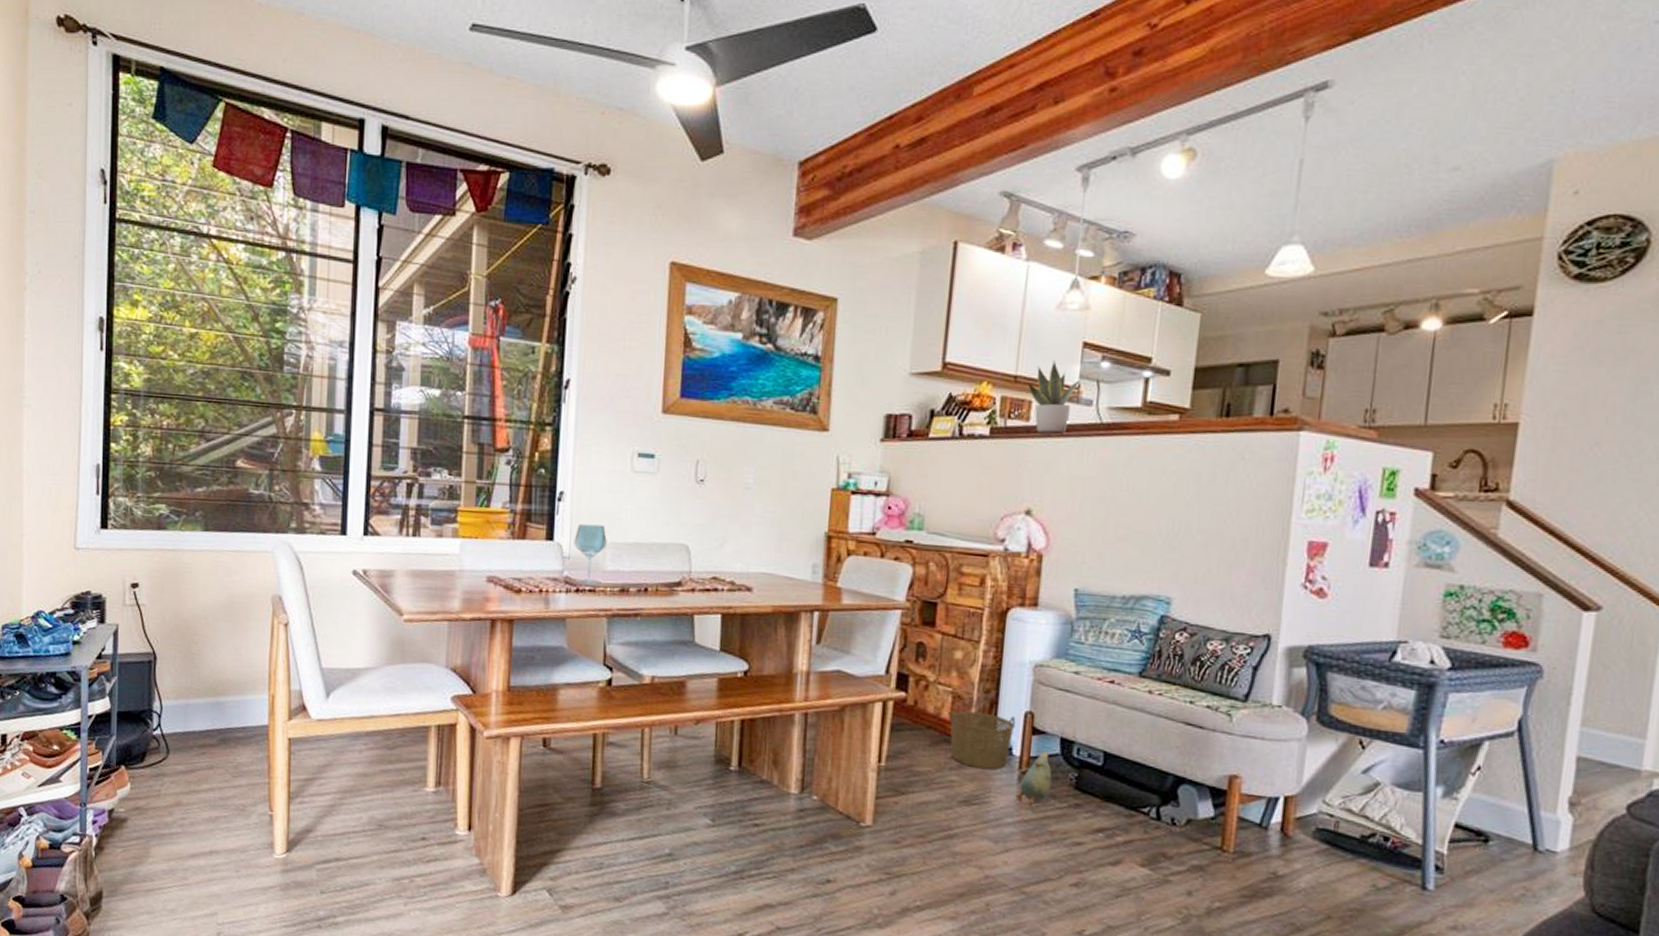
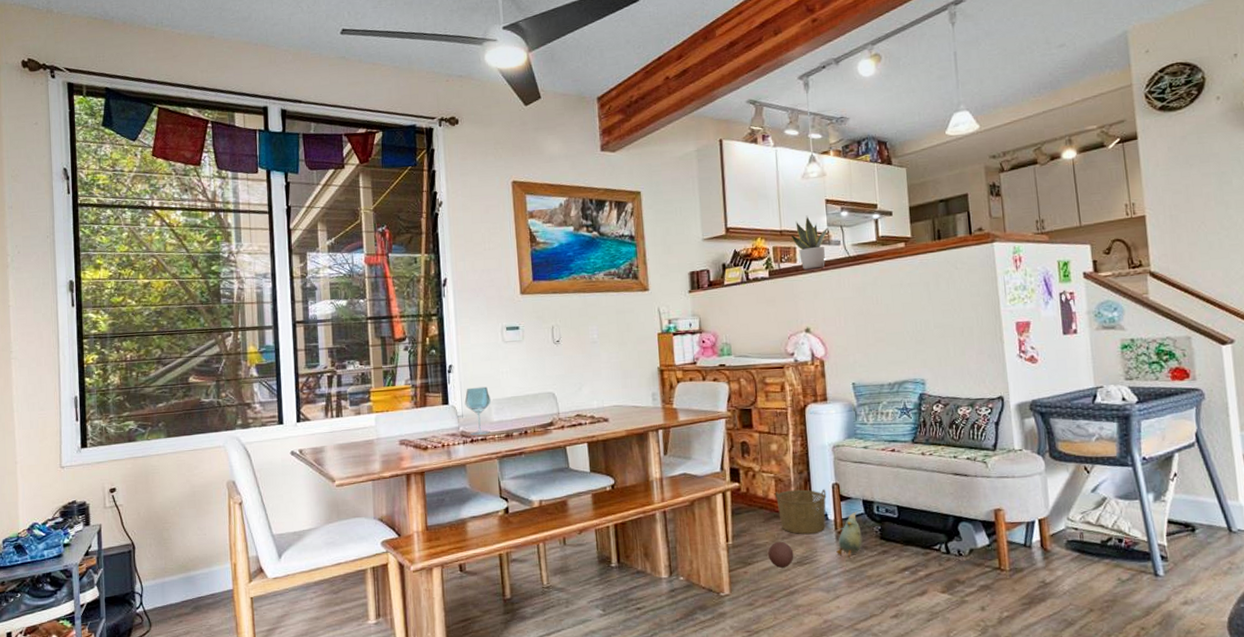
ball: none [928,771,961,805] -> present [768,541,794,568]

